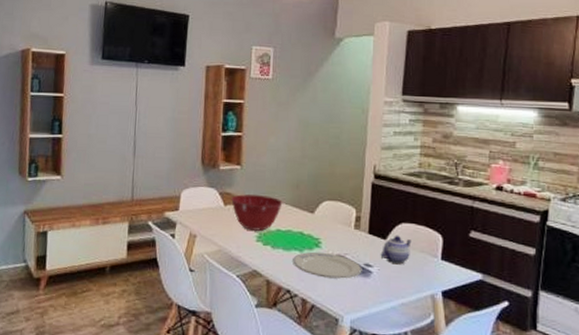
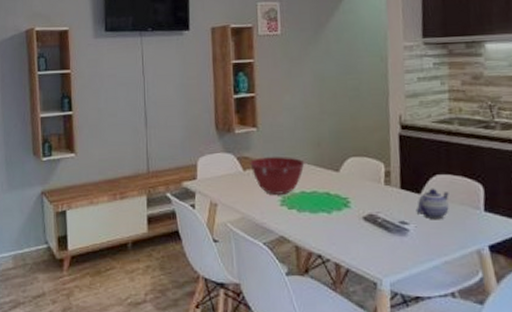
plate: present [293,251,362,279] -> none [321,212,398,239]

